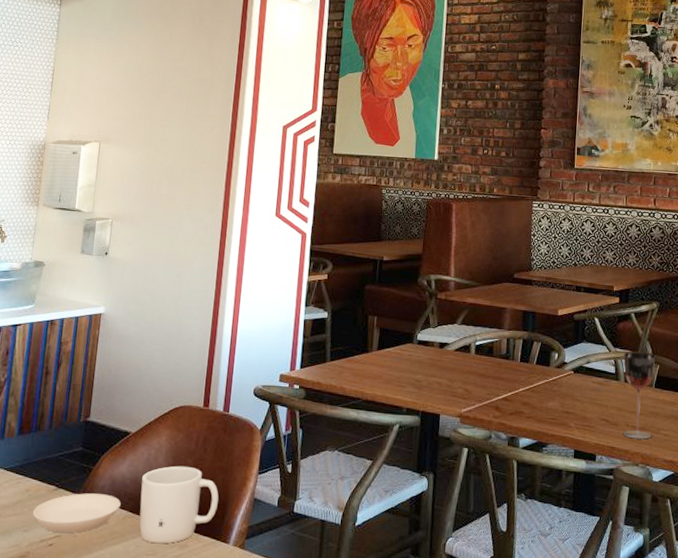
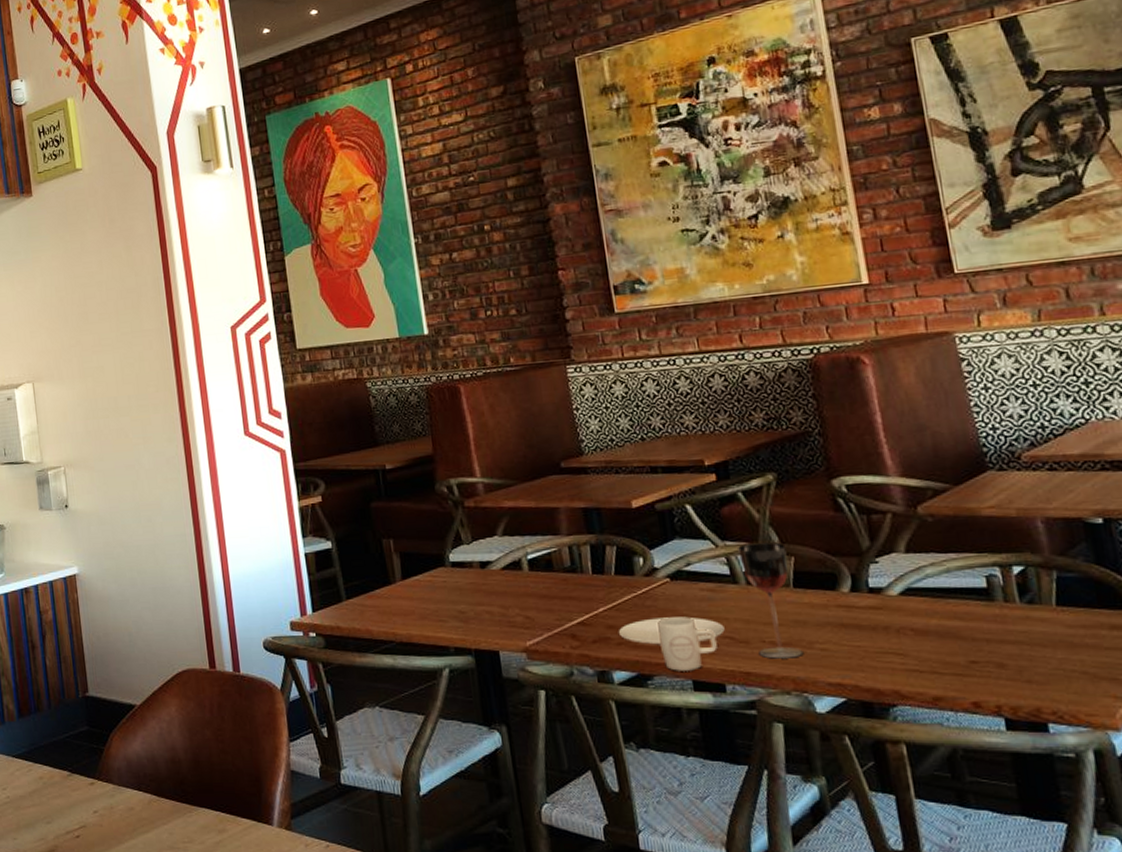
saucer: present [33,493,121,534] -> none [52,777,142,823]
mug: present [139,465,219,544] -> none [158,738,251,830]
plate: none [529,400,604,422] -> present [618,617,725,646]
mug: none [557,400,597,443] -> present [657,617,718,672]

